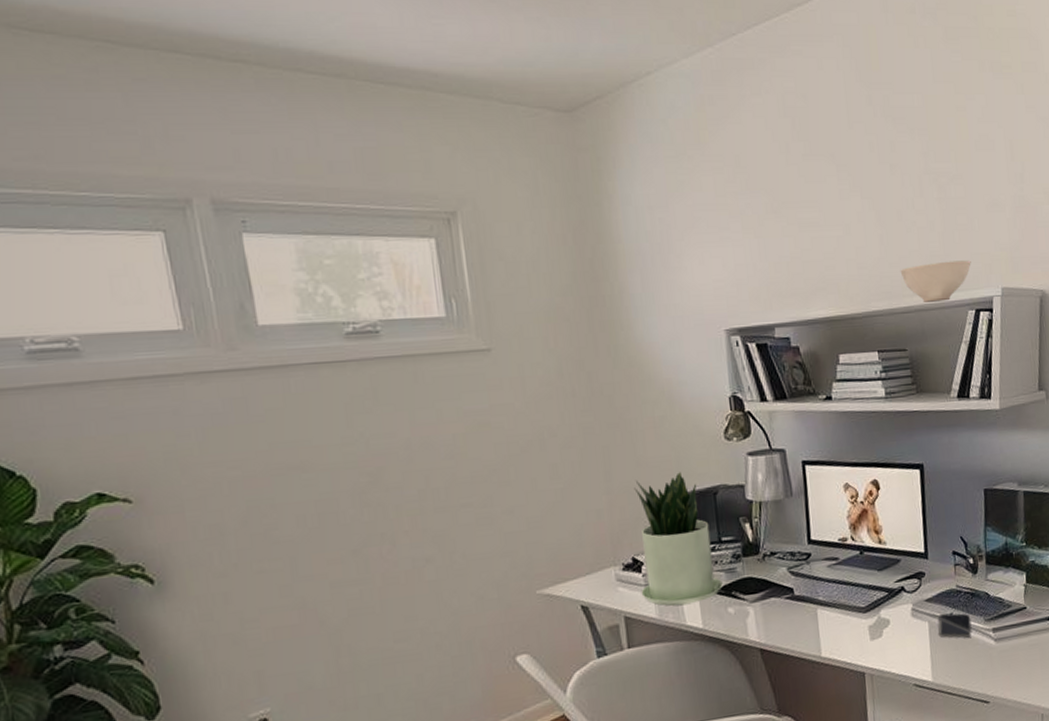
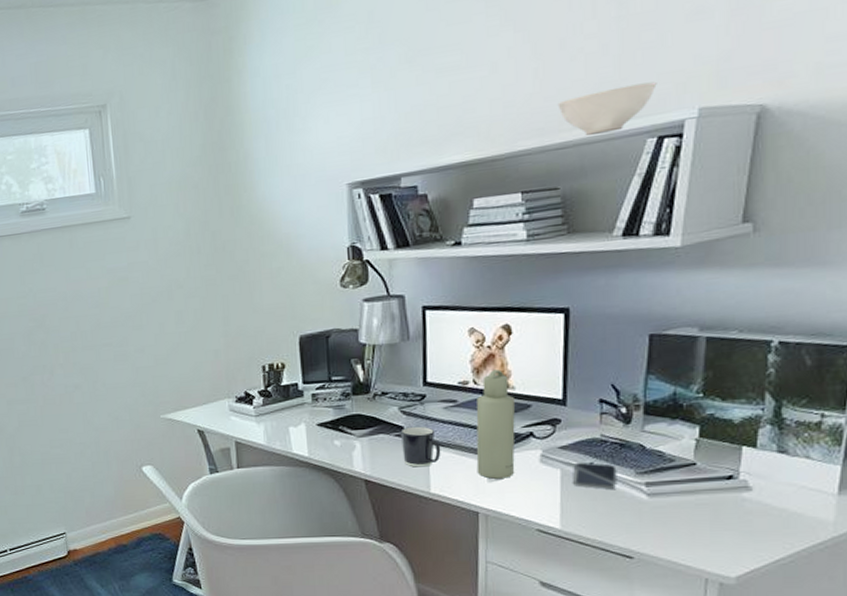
planter: present [634,472,723,606] -> none [249,317,330,435]
mug: none [790,586,829,631] -> present [400,426,441,467]
bottle: none [855,525,892,637] -> present [476,370,516,479]

